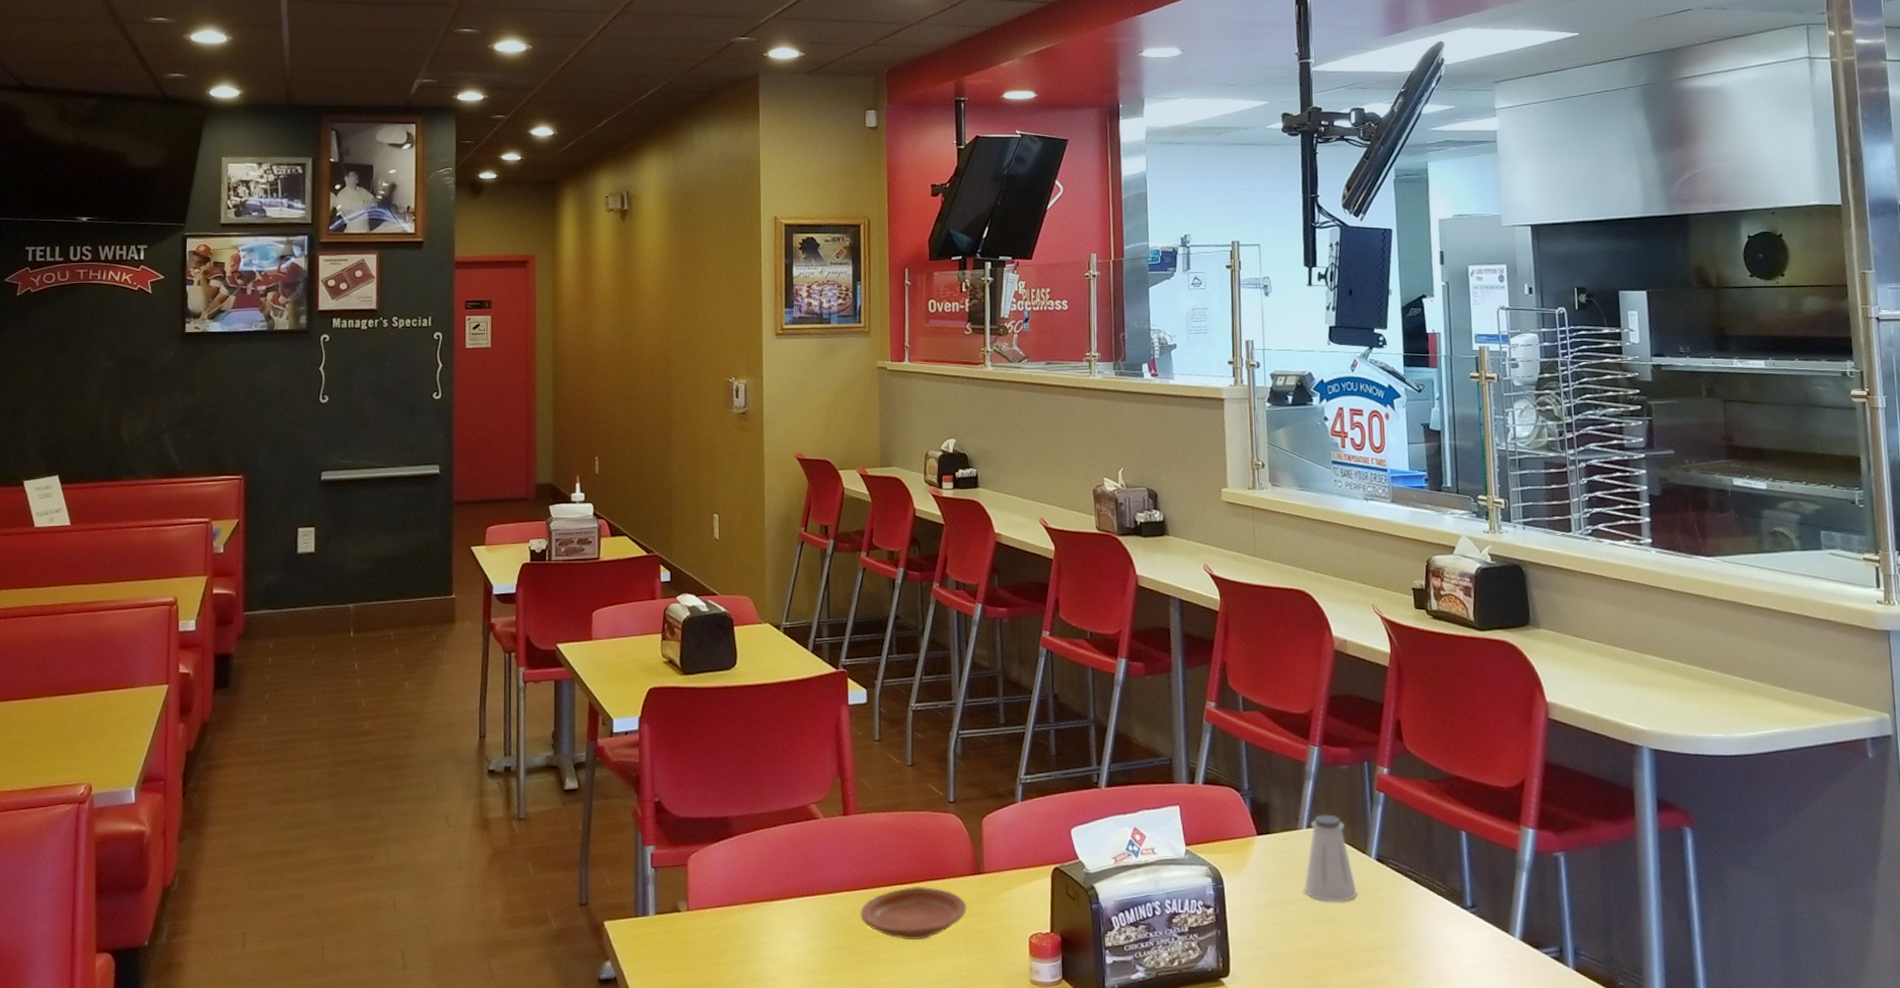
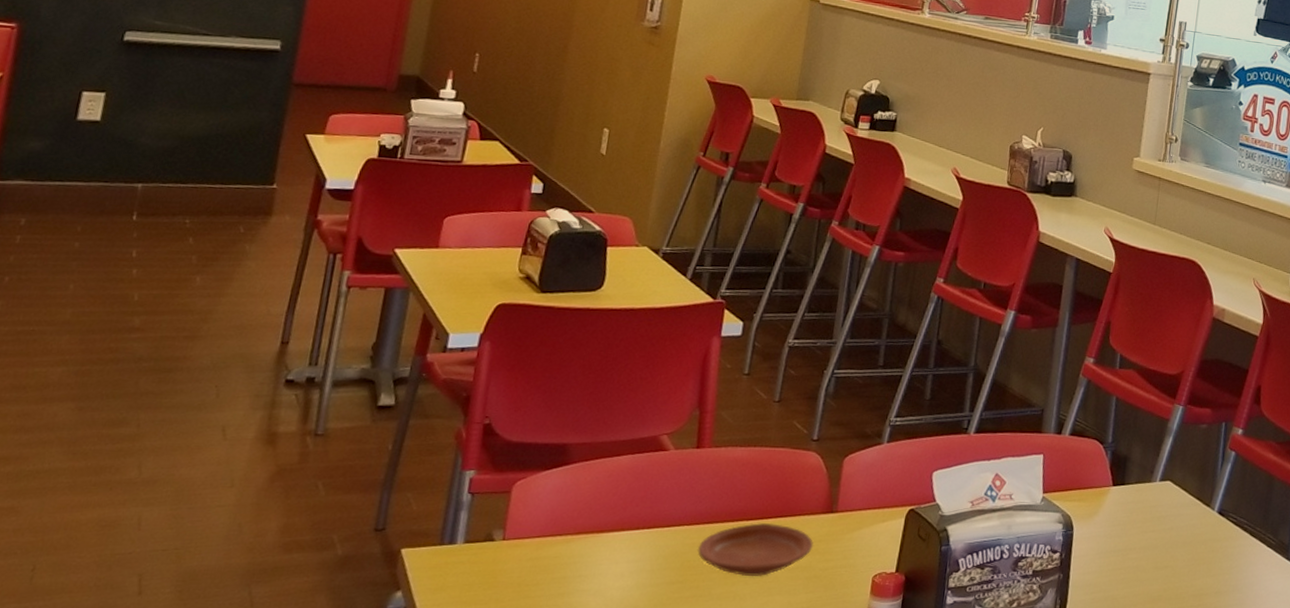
saltshaker: present [1304,814,1357,903] -> none [1148,469,1196,551]

